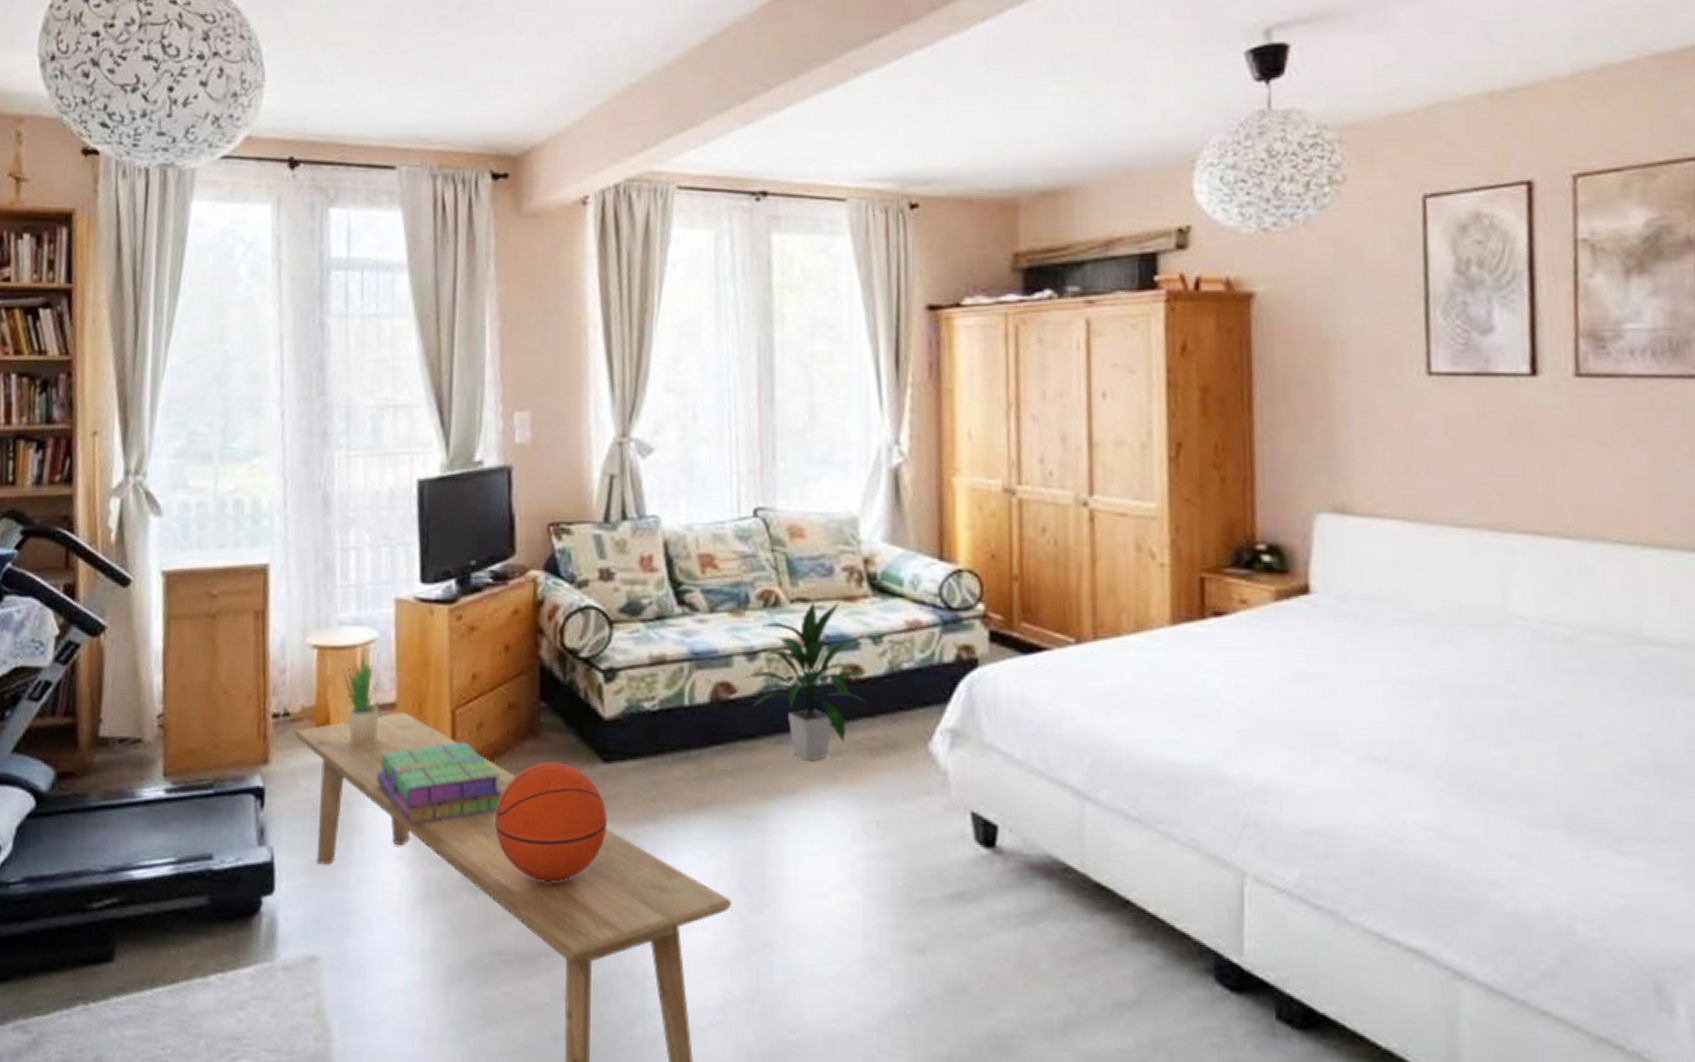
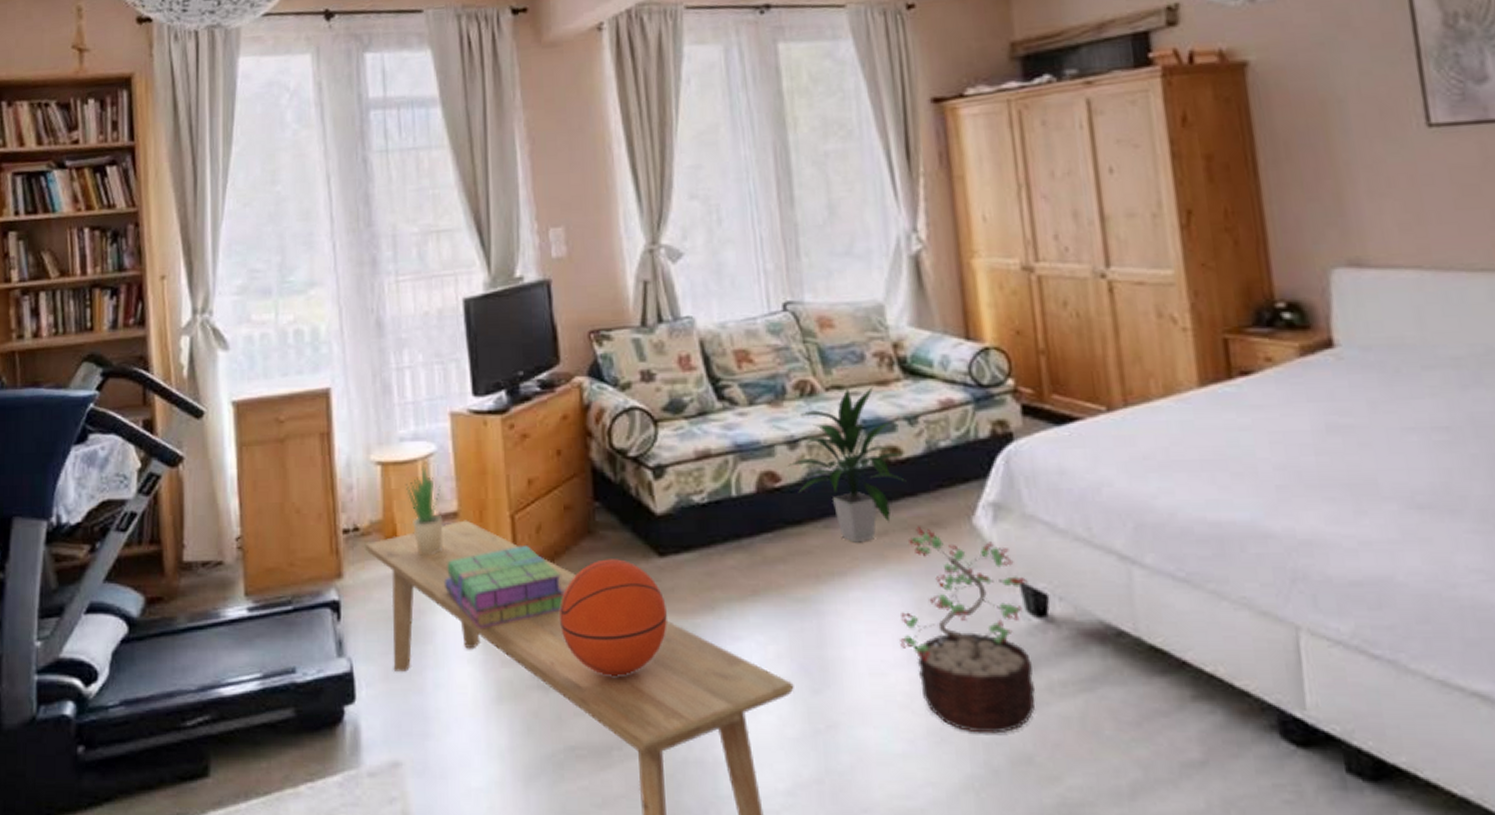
decorative plant: none [844,748,979,962] -> present [900,526,1036,734]

